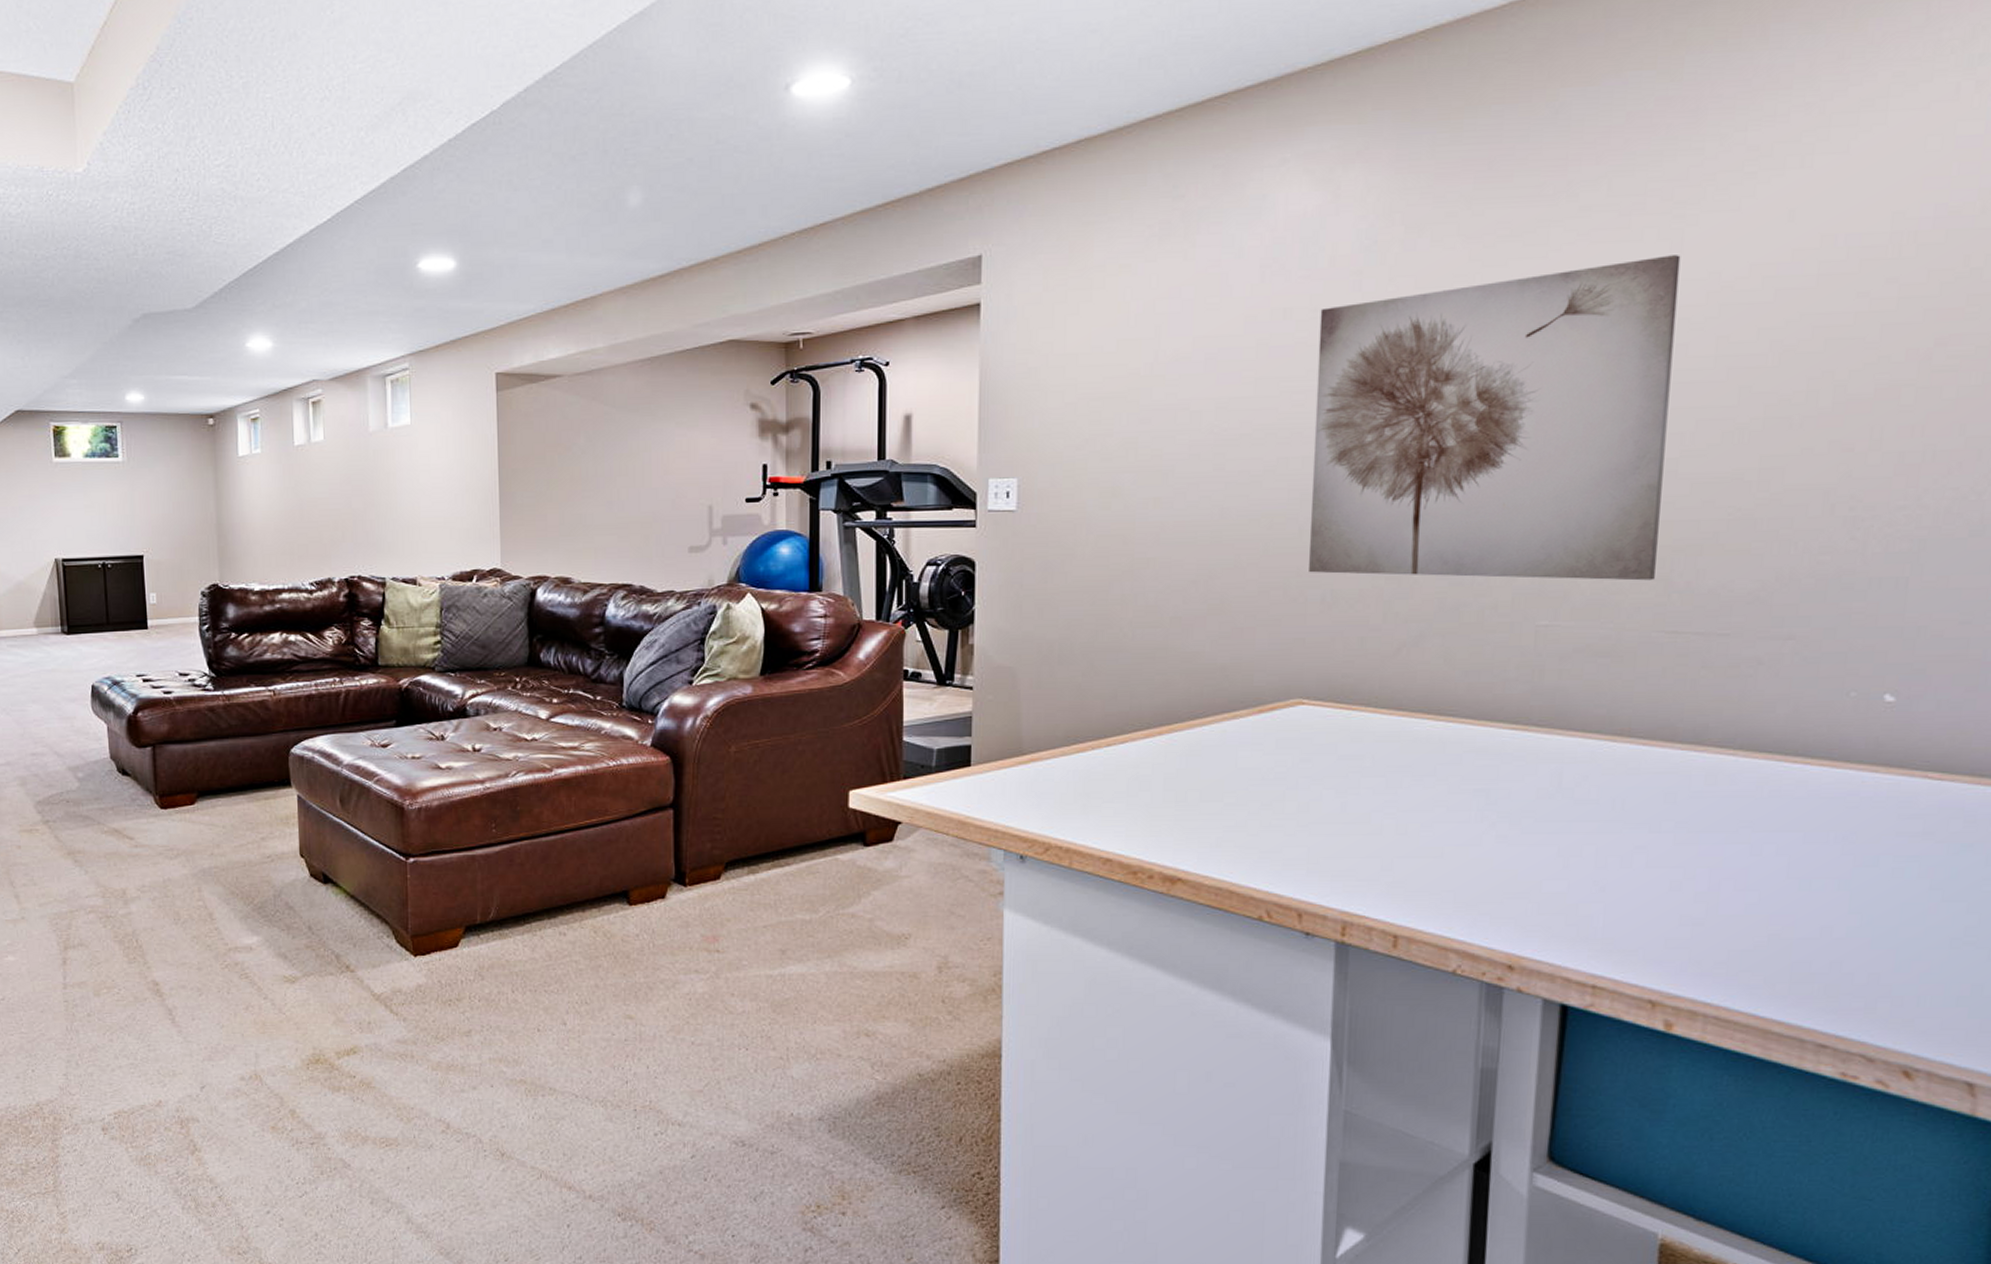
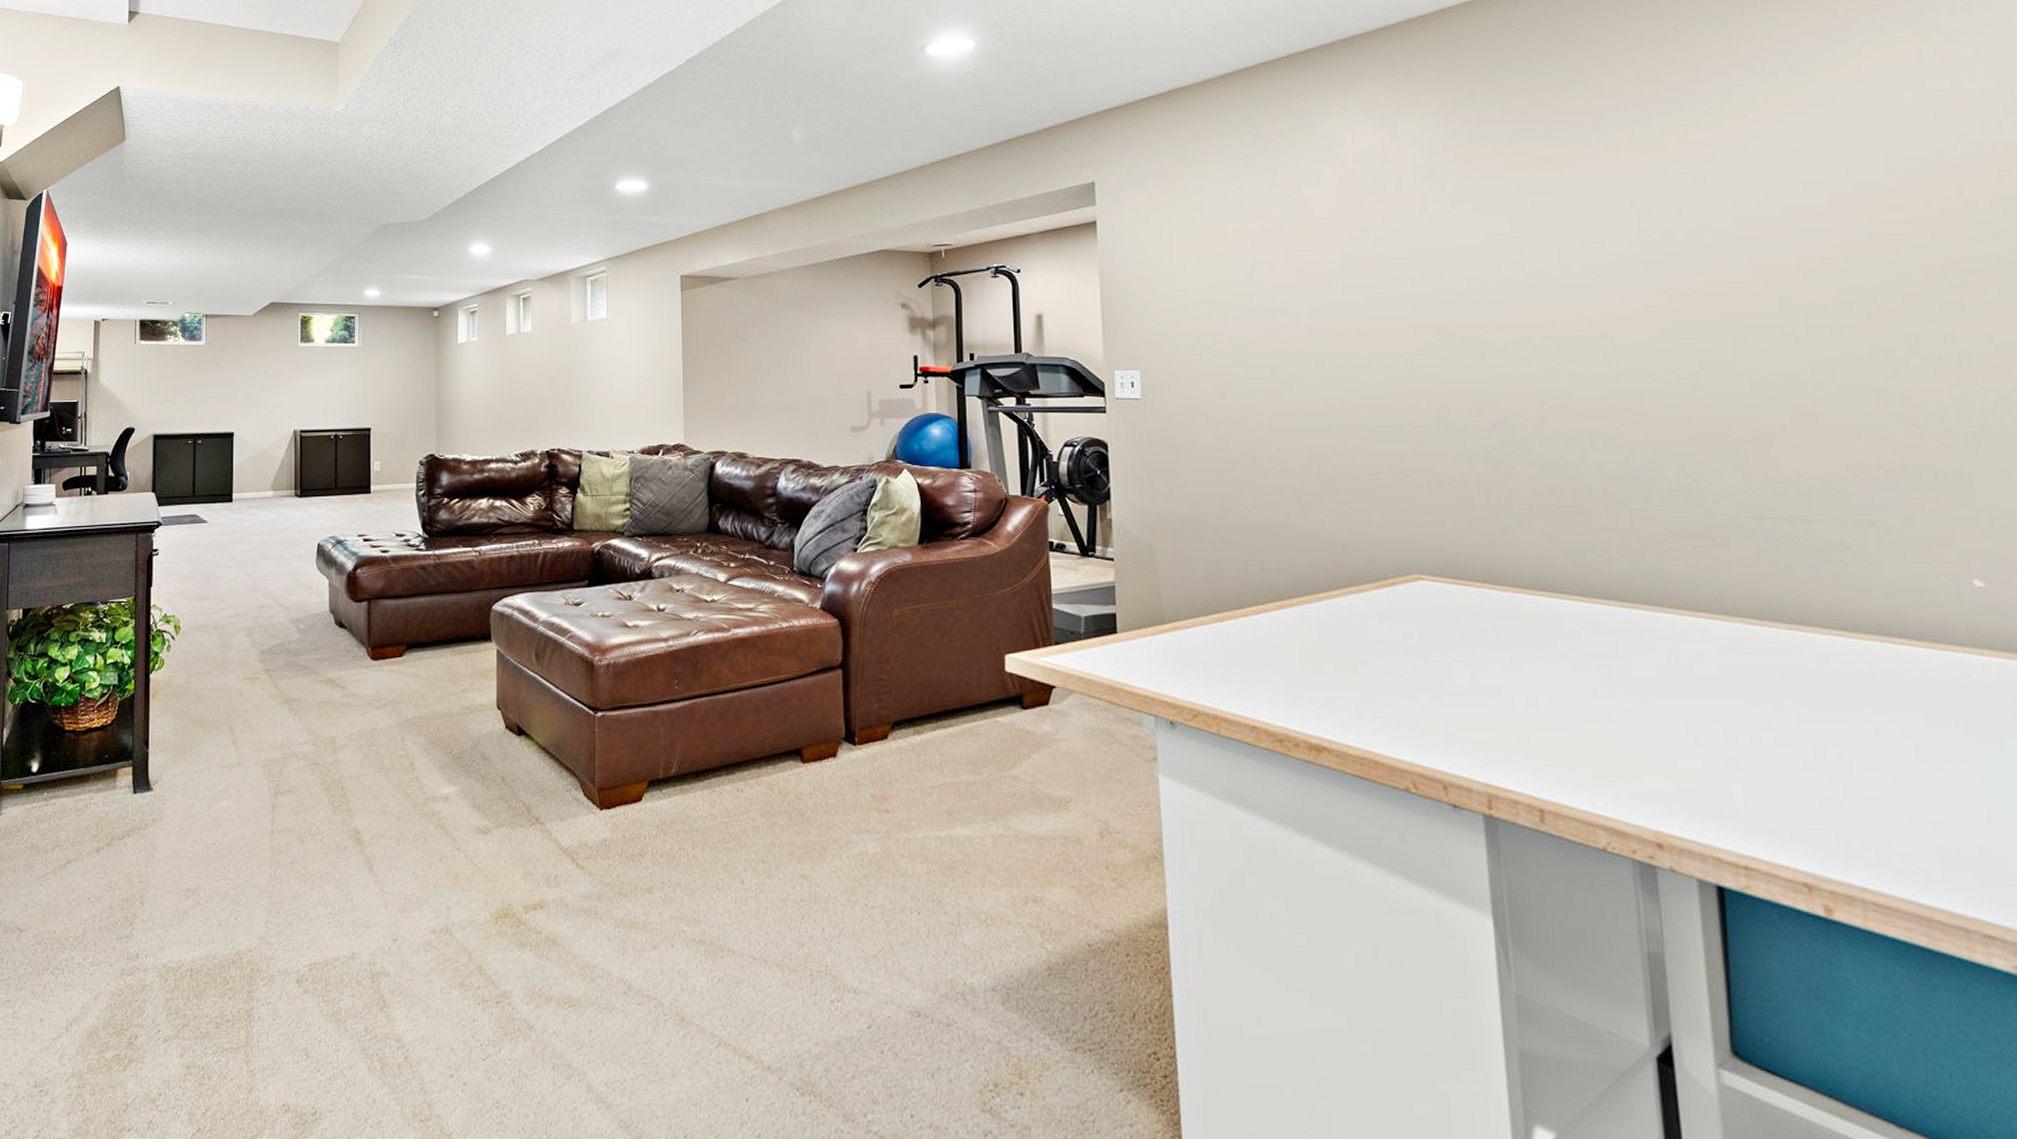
wall art: present [1309,255,1681,581] -> none [1393,186,1733,469]

